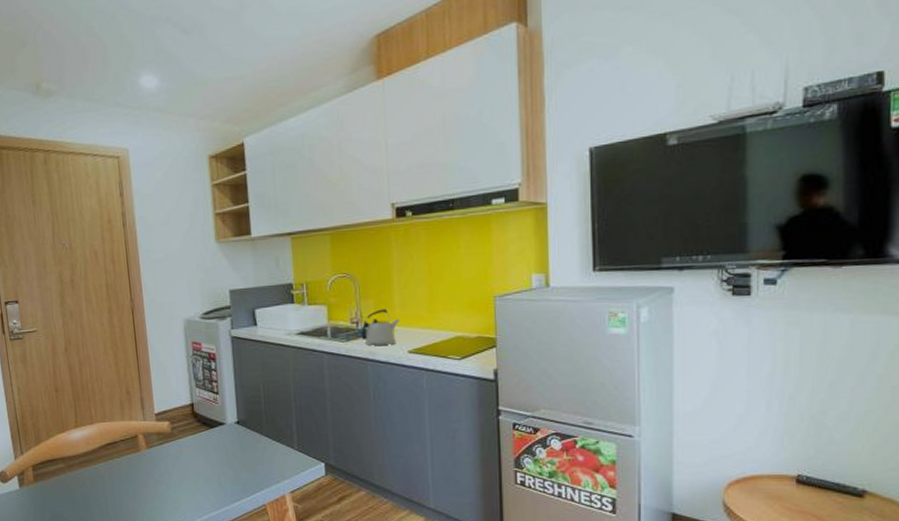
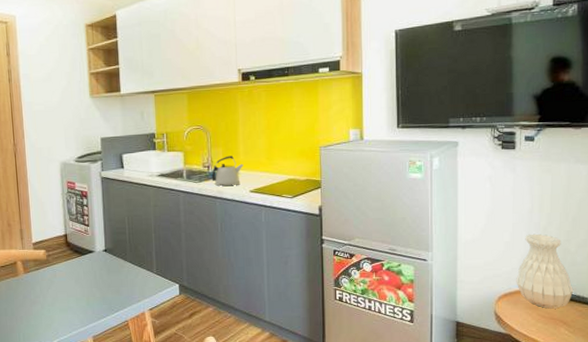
vase: none [752,403,831,499] -> present [516,233,574,309]

